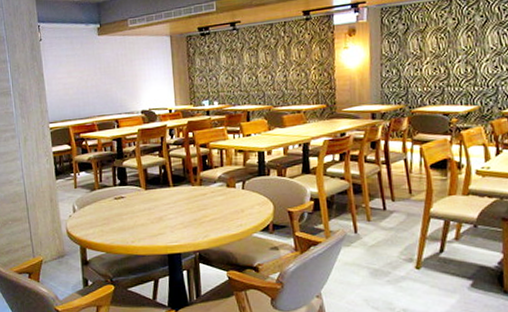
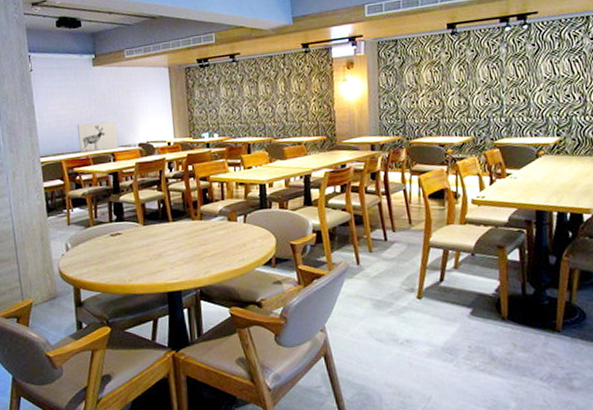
wall art: none [83,89,122,120] -> present [76,121,118,154]

